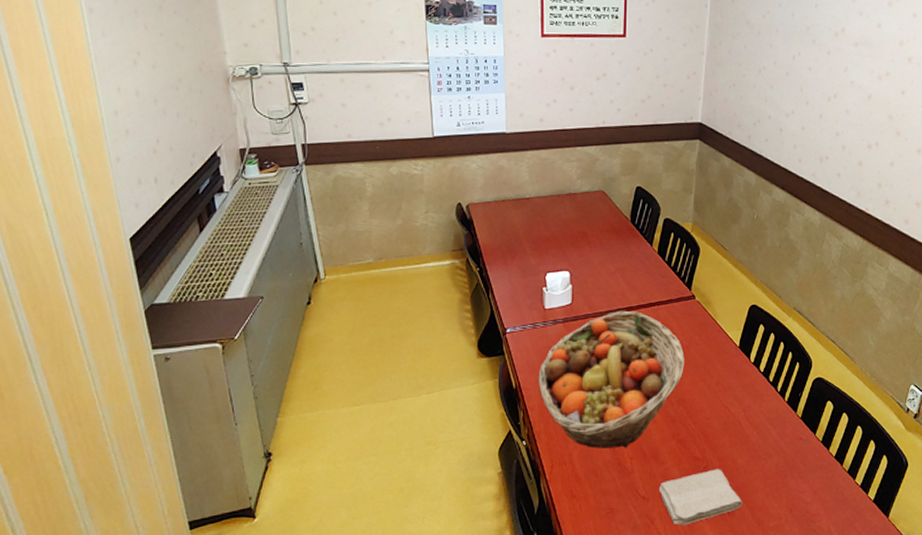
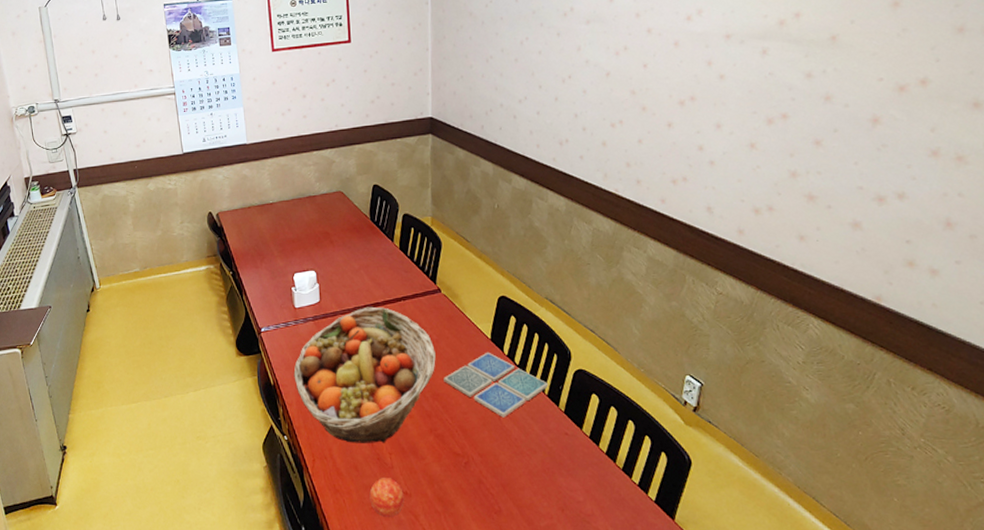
apple: none [607,483,641,521] -> present [369,478,404,517]
washcloth: present [659,469,743,526] -> none [421,465,510,523]
drink coaster: none [690,359,789,423] -> present [444,352,549,418]

